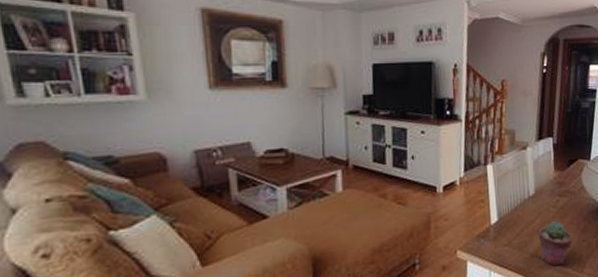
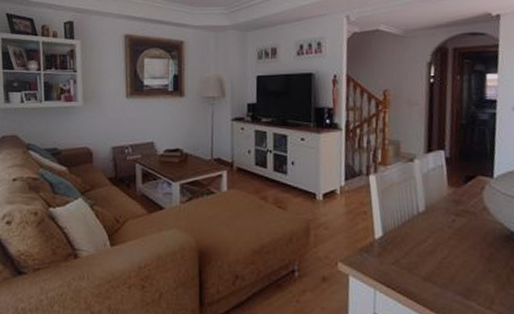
potted succulent: present [538,221,572,267] -> none [431,244,475,297]

